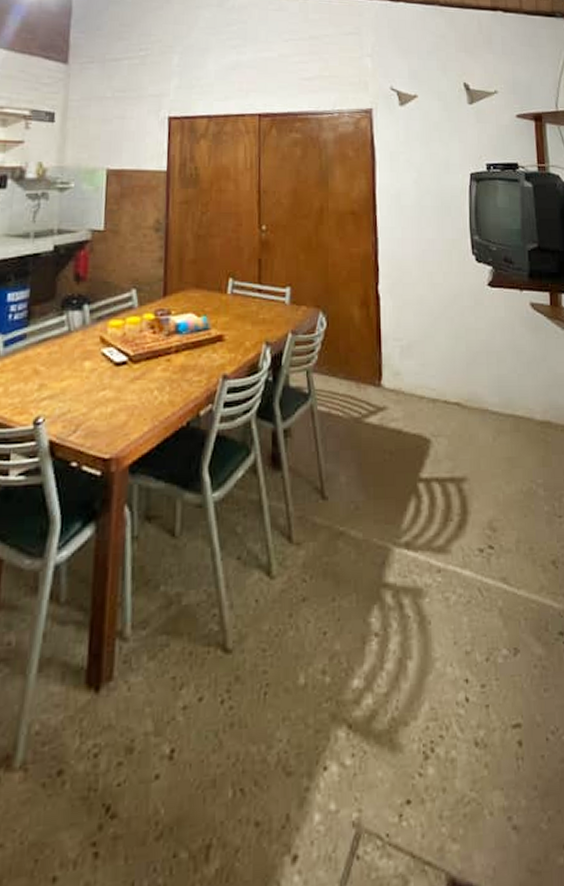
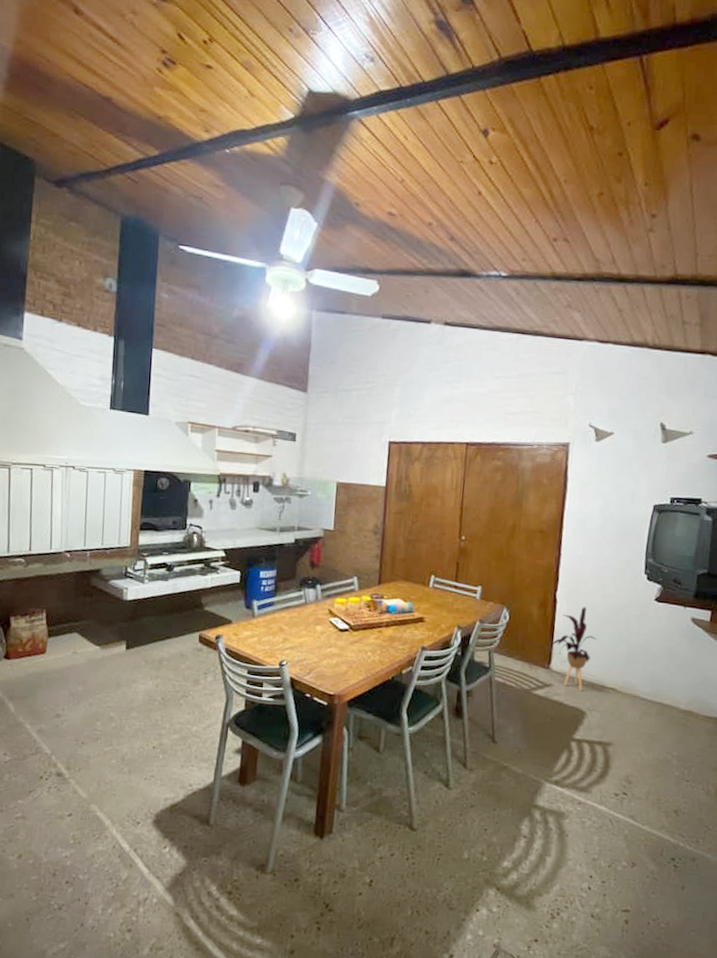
house plant: none [376,301,431,411] -> present [548,607,597,691]

